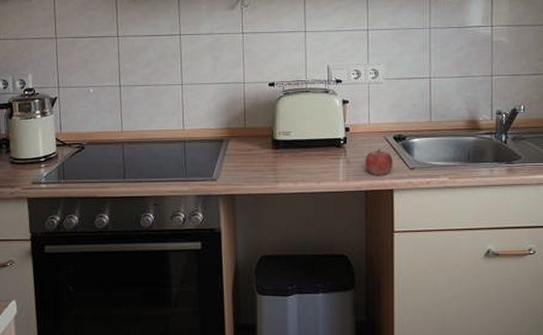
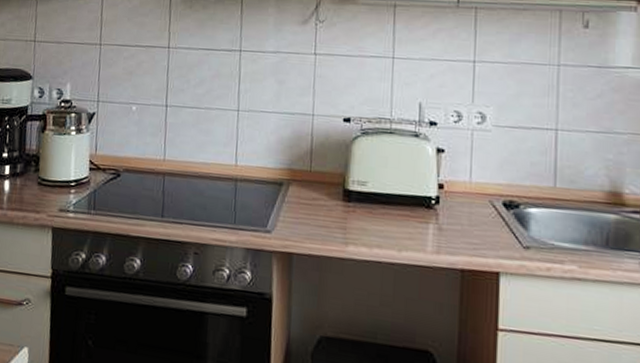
fruit: present [365,148,393,175] -> none [462,215,501,252]

